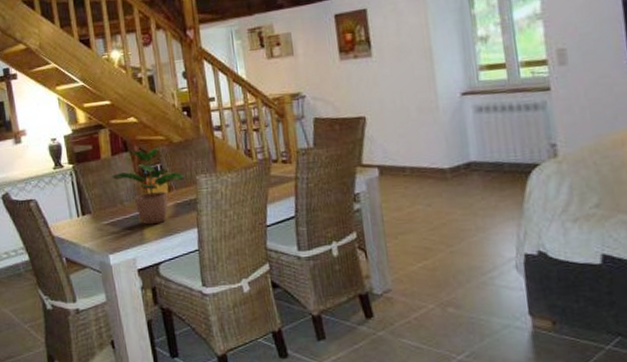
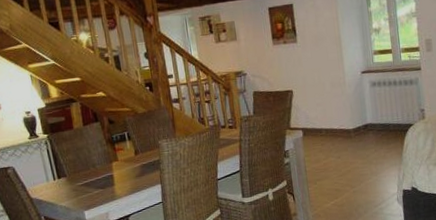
potted plant: present [111,148,186,225] -> none [84,118,150,184]

